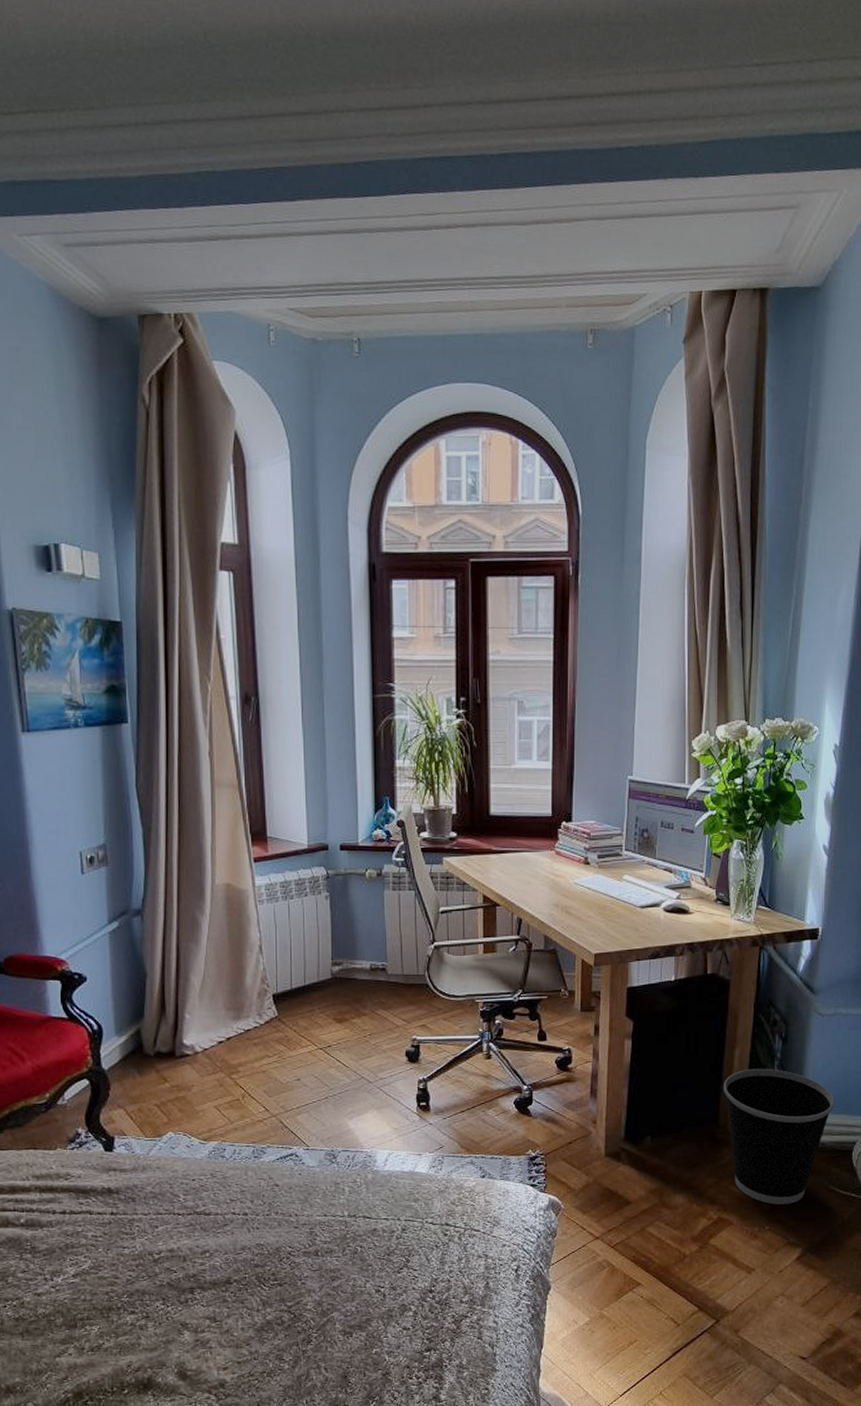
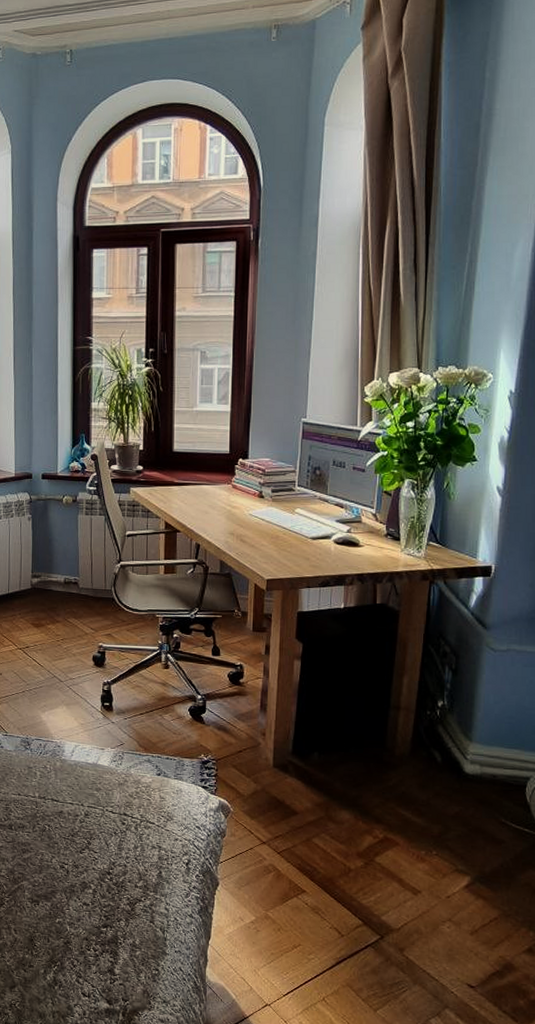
wastebasket: present [724,1068,835,1205] -> none [391,696,507,832]

